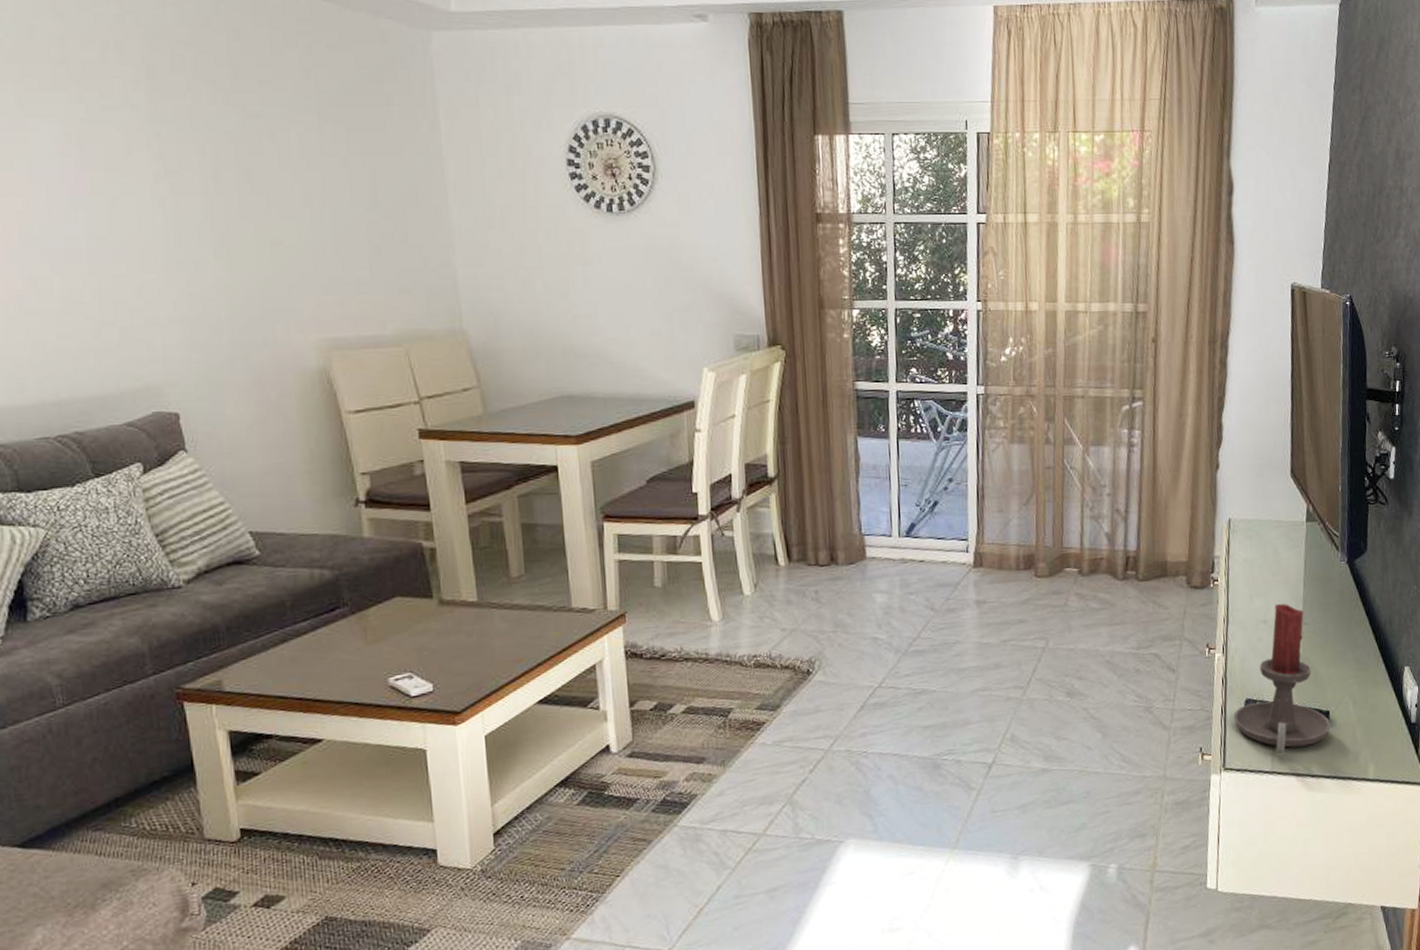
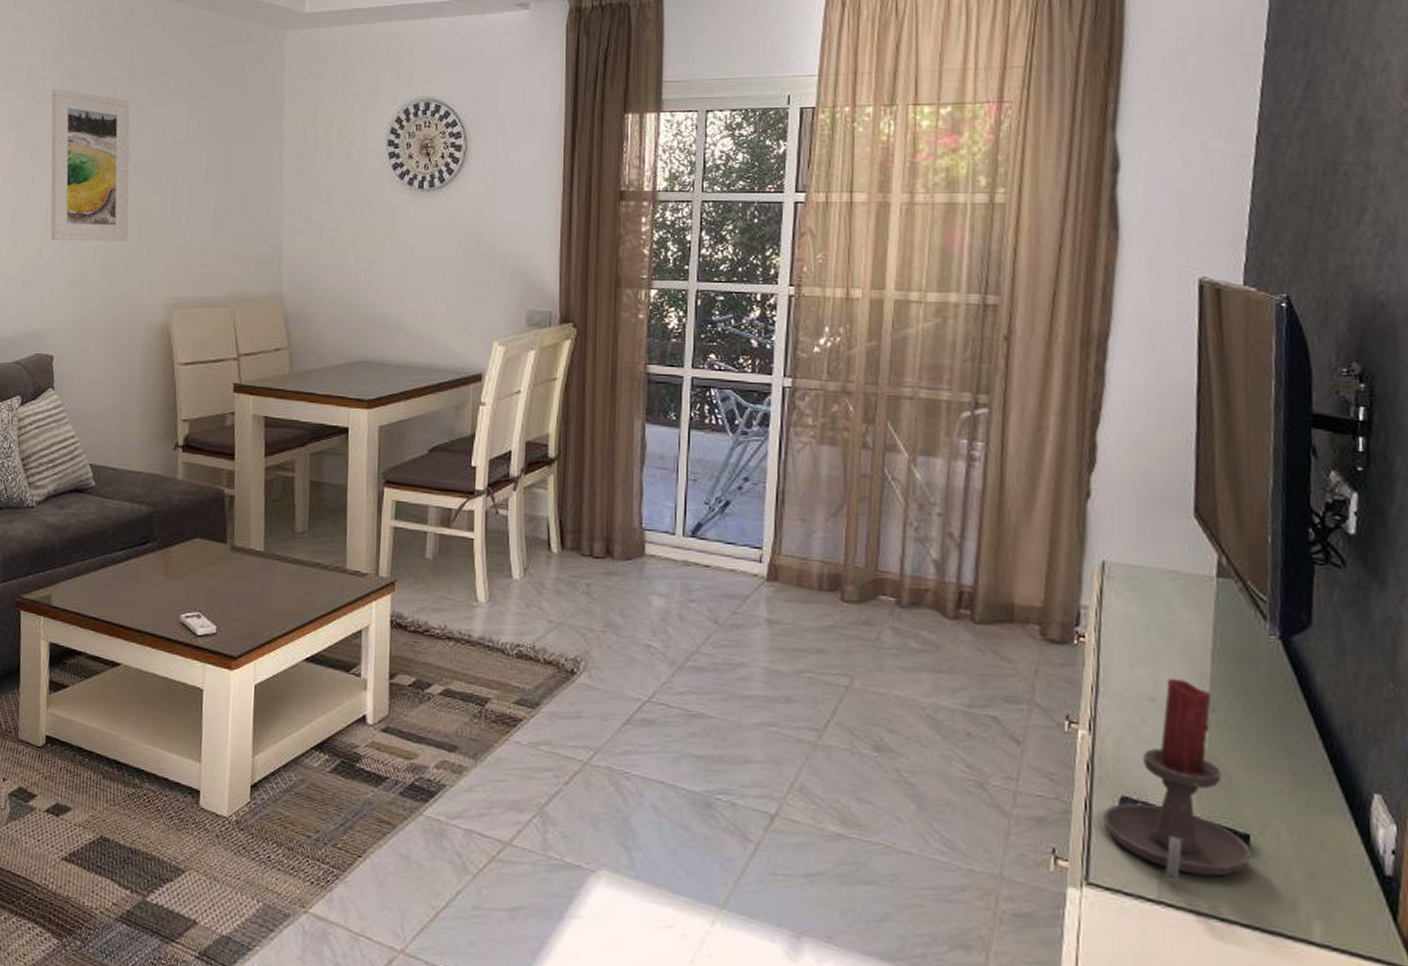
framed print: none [123,90,260,277] -> present [50,88,130,242]

